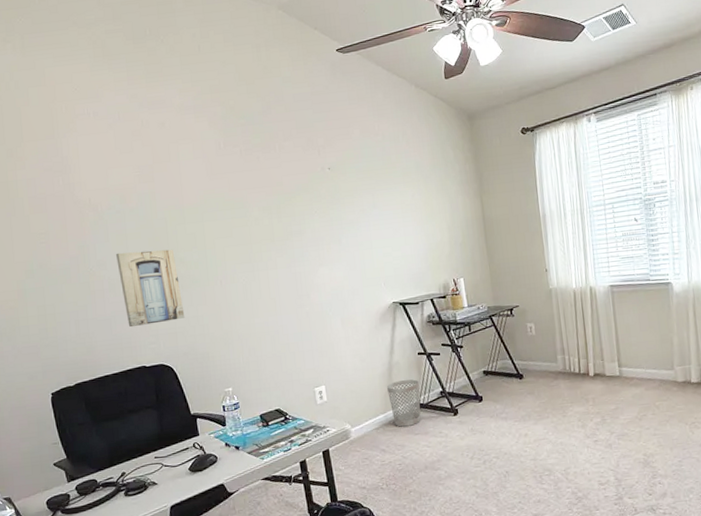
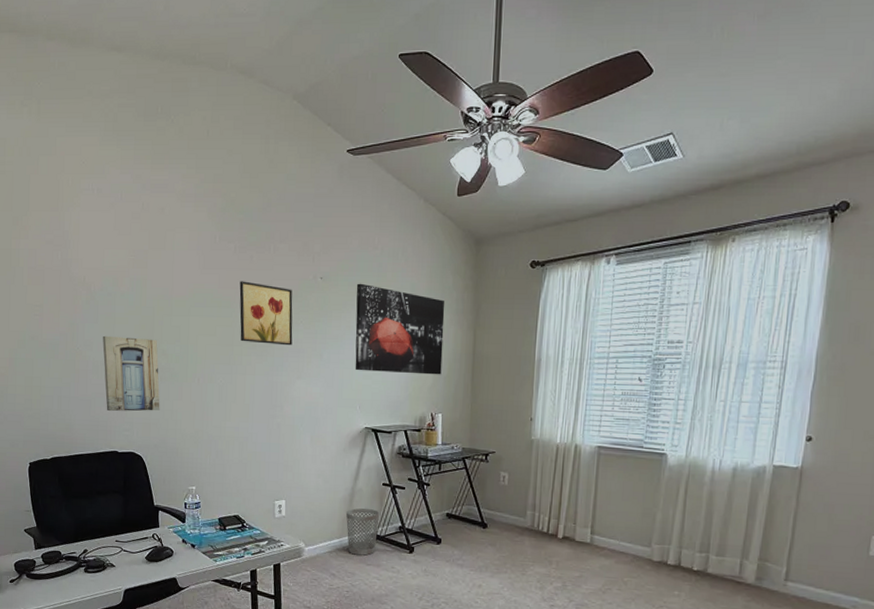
wall art: none [250,181,310,239] -> present [239,281,293,346]
wall art: none [363,168,457,250] -> present [355,283,445,375]

